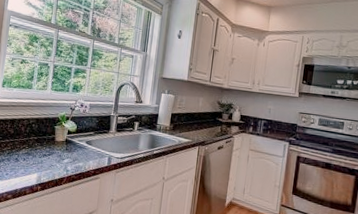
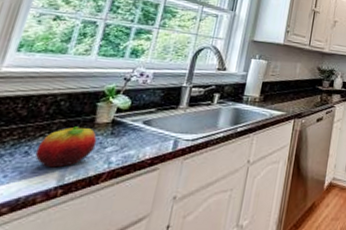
fruit: none [21,143,58,171] -> present [34,126,97,168]

